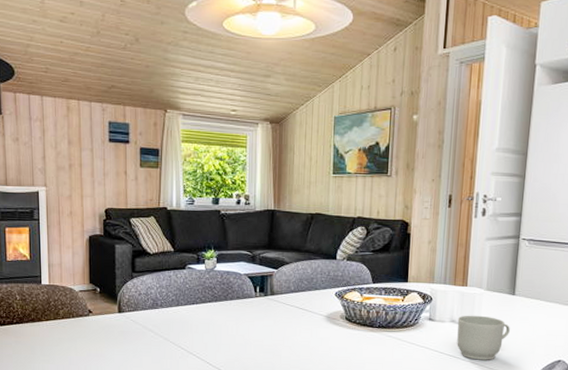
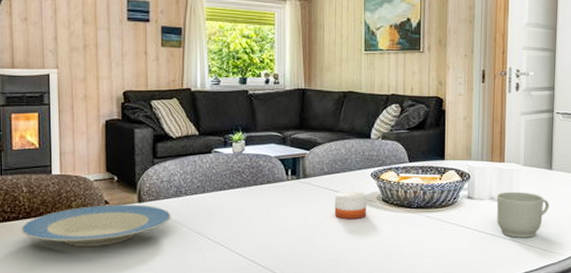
plate: none [15,313,148,351] -> present [21,205,171,246]
candle: none [299,307,331,336] -> present [334,189,367,220]

